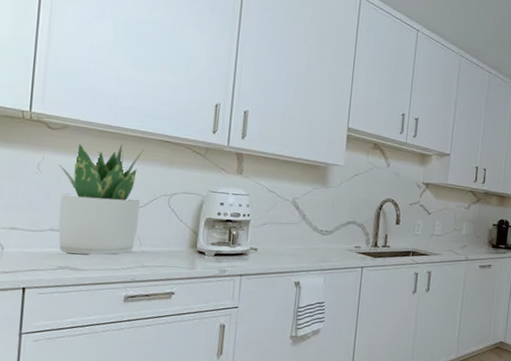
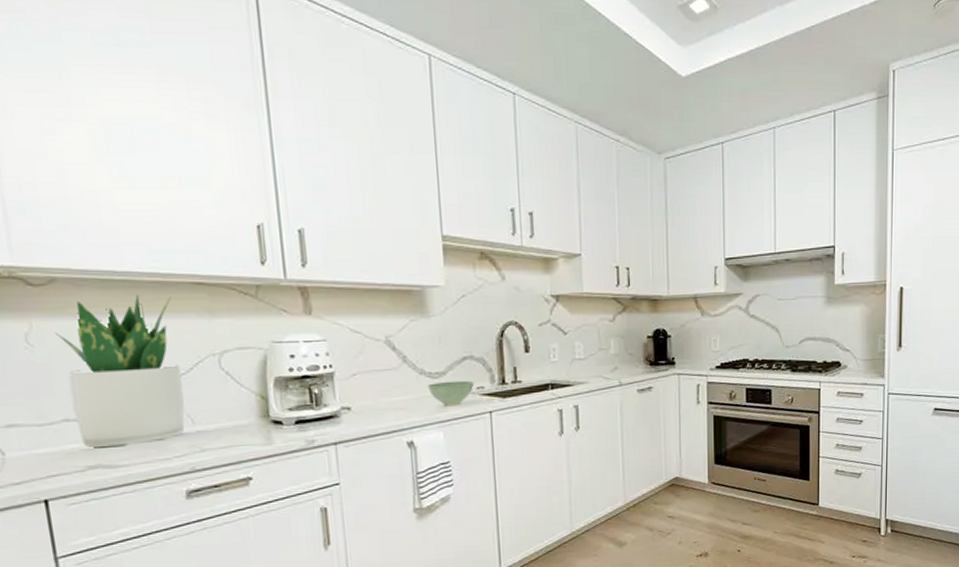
bowl: none [317,238,354,259] -> present [427,380,475,407]

